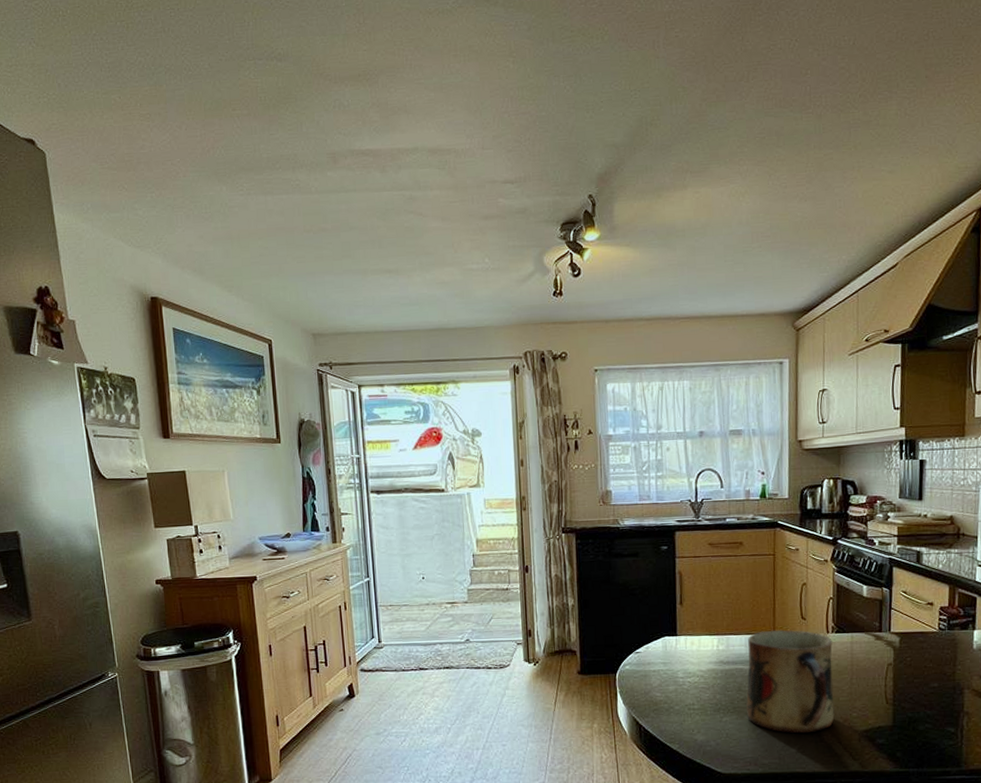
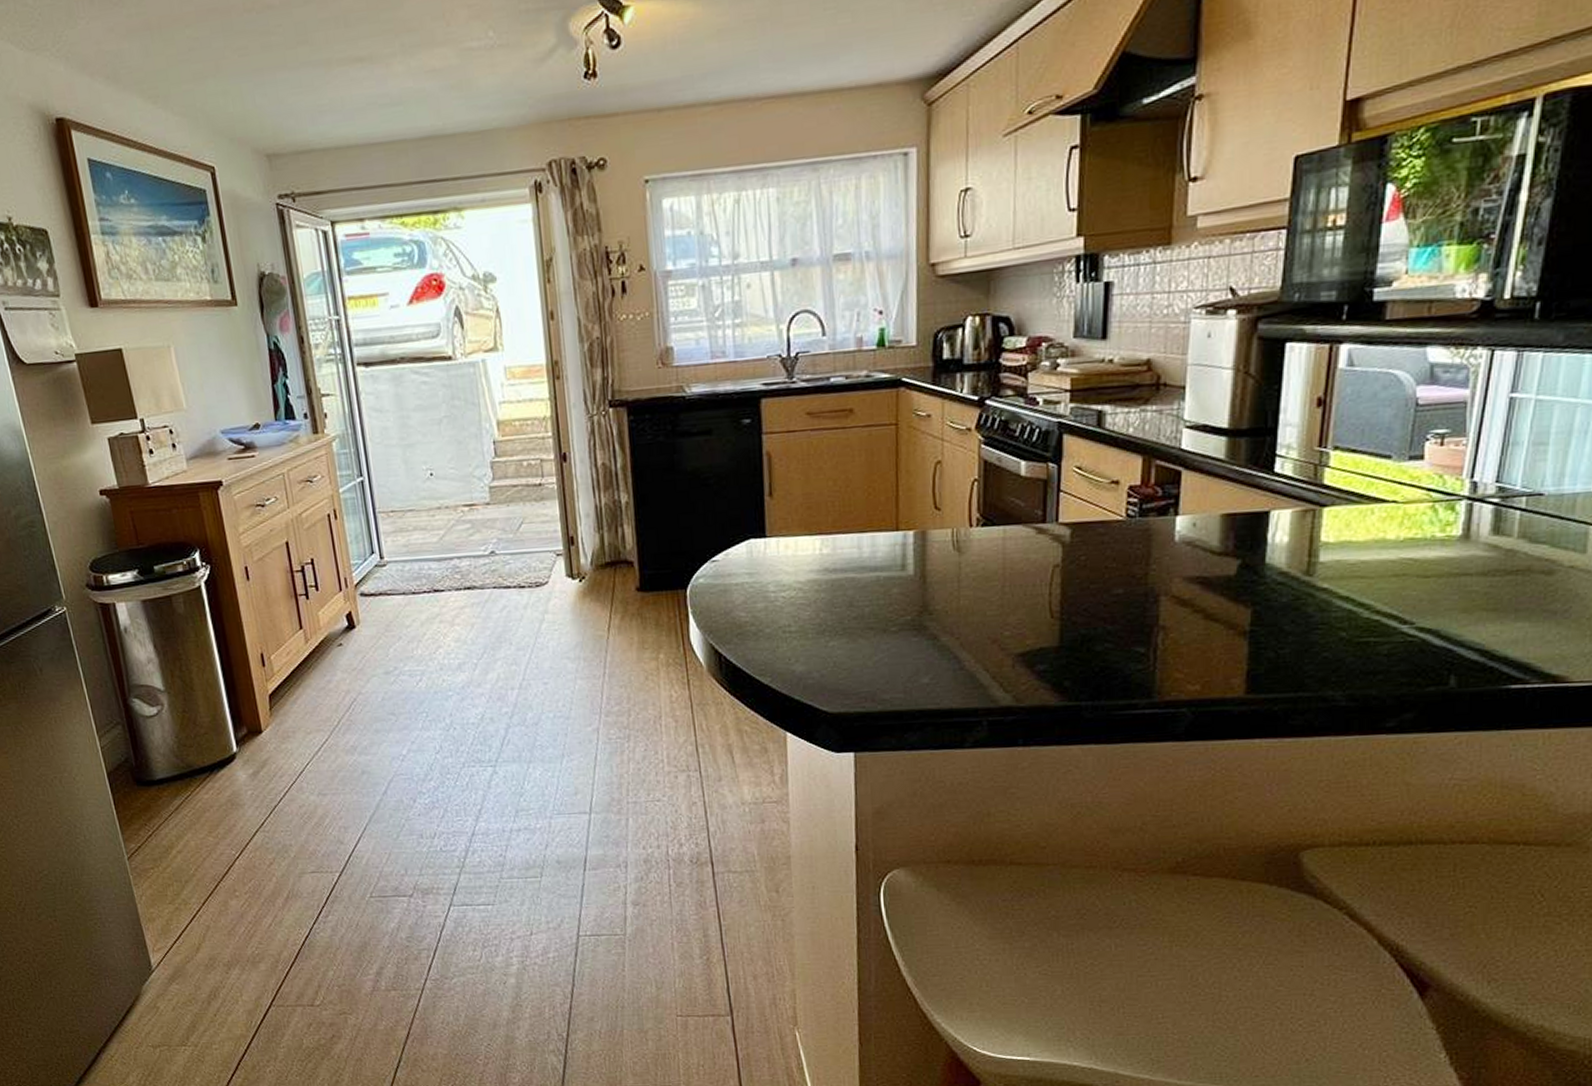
mug: present [746,629,835,734] -> none [860,524,980,660]

